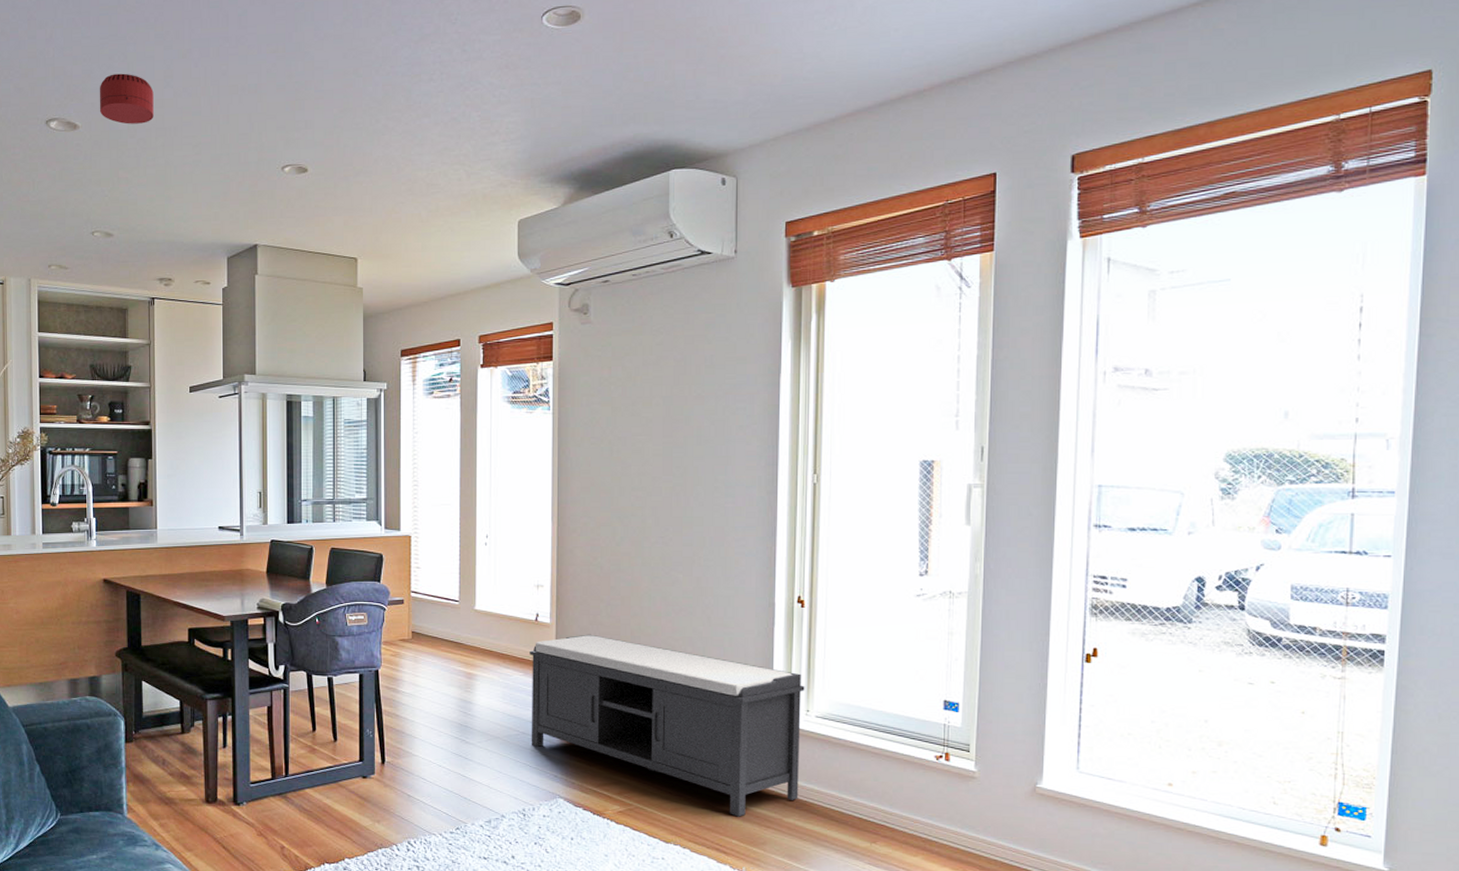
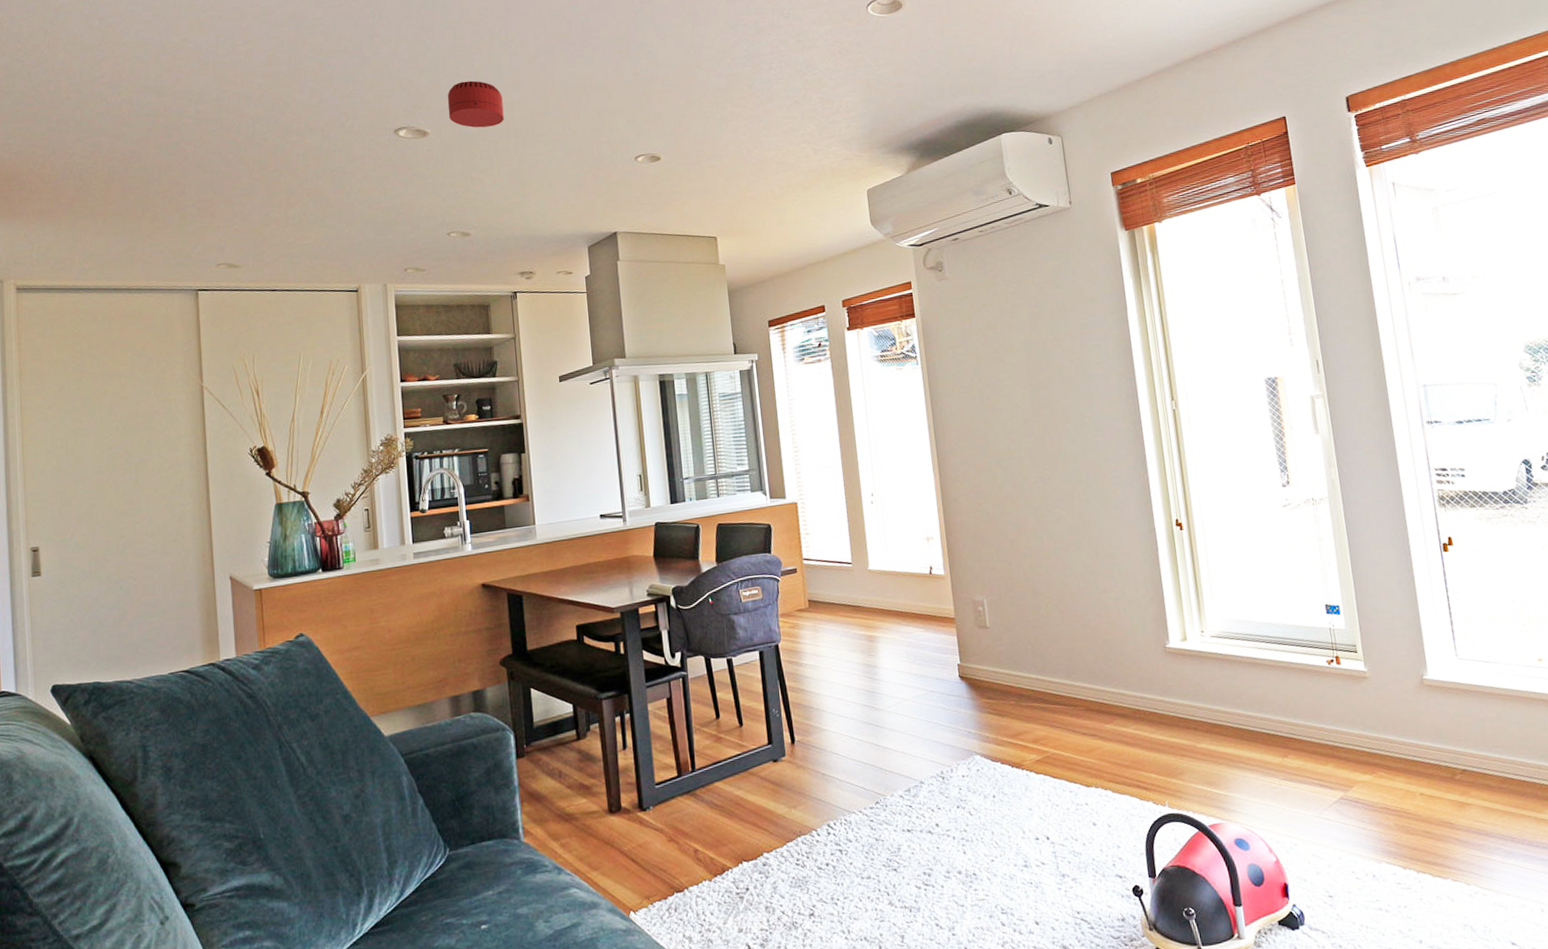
bench: present [530,634,805,817] -> none [928,581,1208,750]

